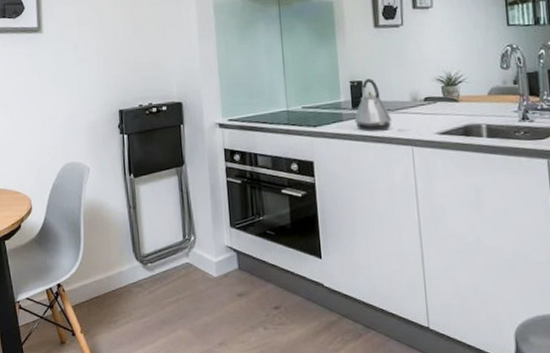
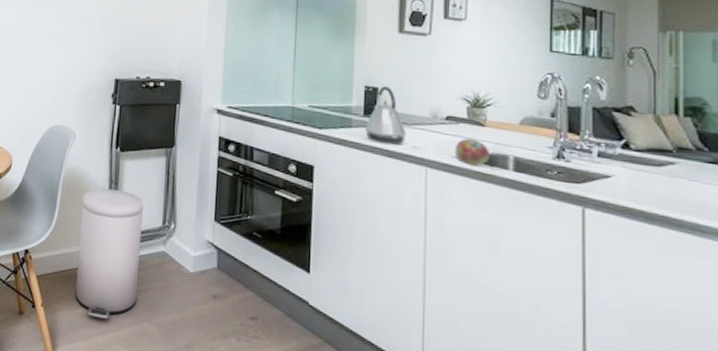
pedal bin: none [104,213,169,334] -> present [75,188,144,320]
fruit: none [434,114,467,139] -> present [454,138,491,167]

